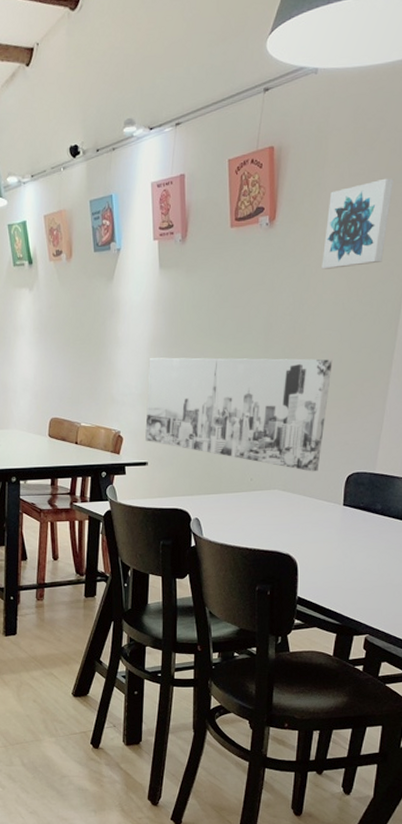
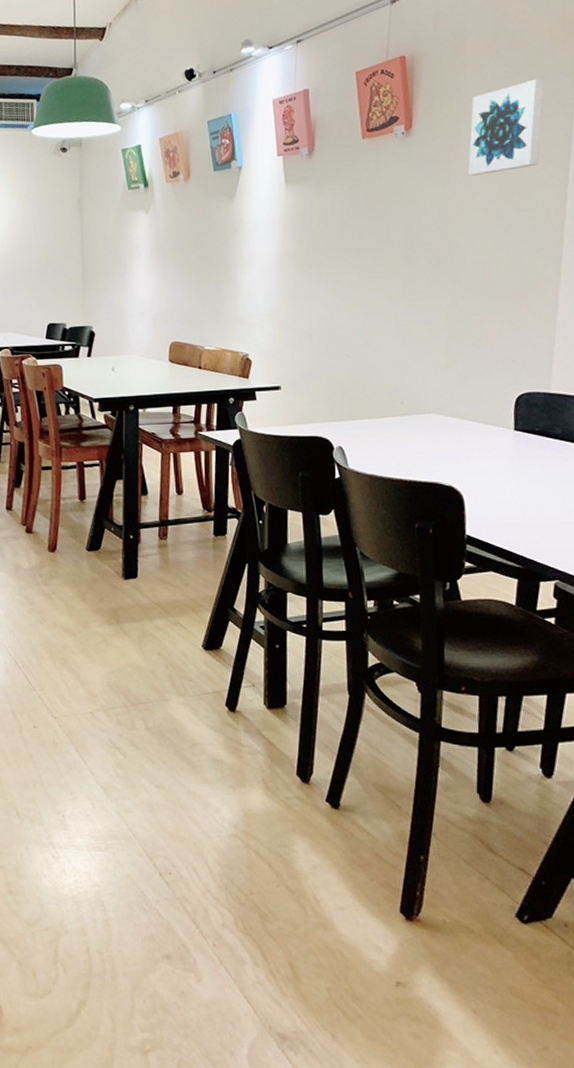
wall art: present [145,357,332,472] -> none [276,269,489,393]

